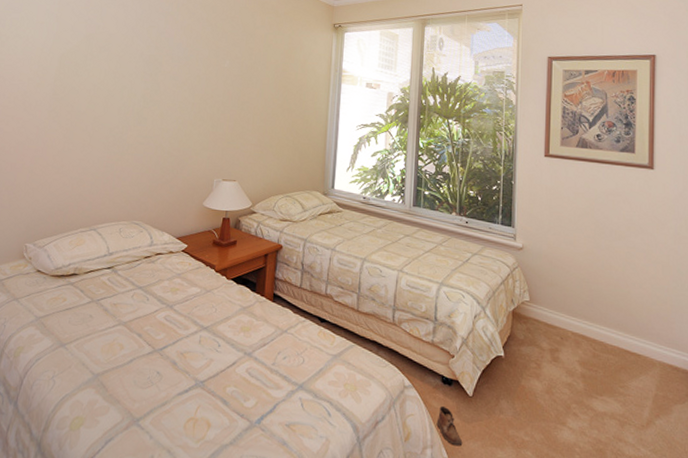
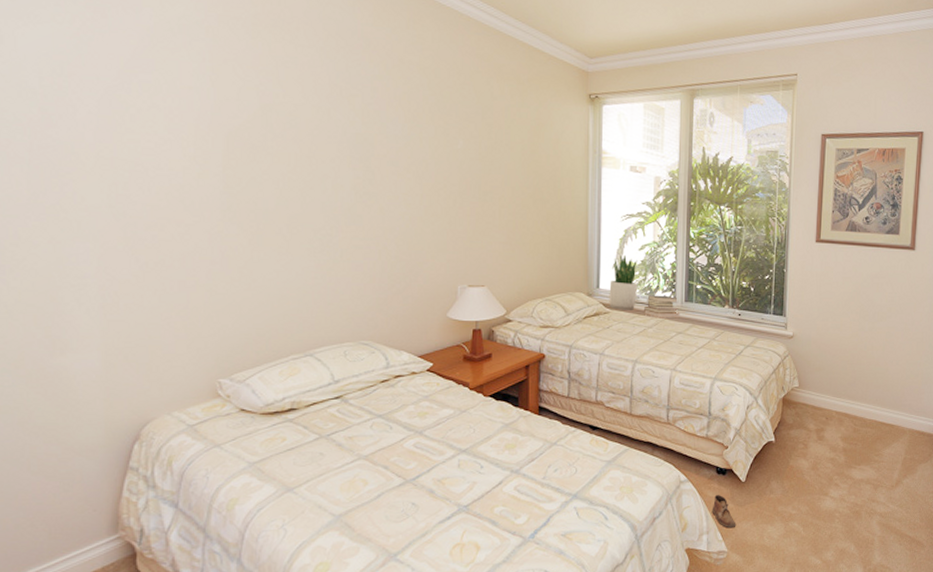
planter: none [342,160,370,211] -> present [609,255,638,310]
books: none [373,197,408,222] -> present [643,295,680,319]

